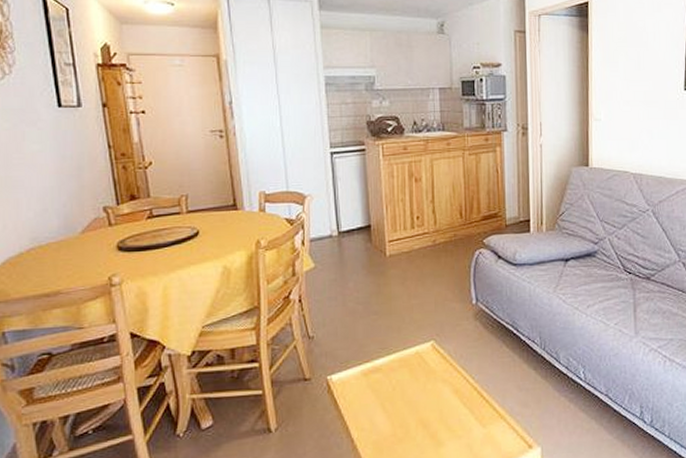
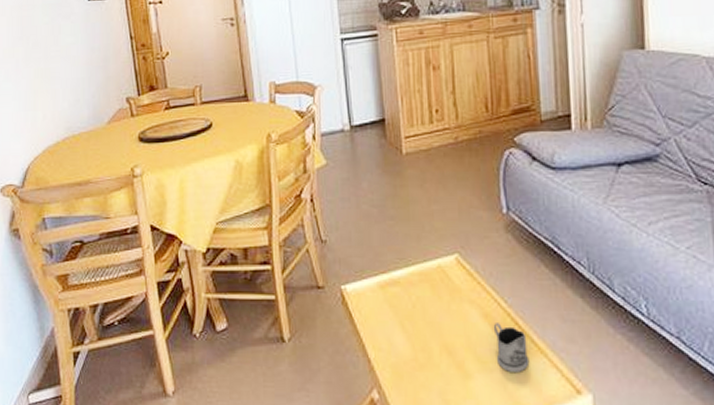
tea glass holder: none [462,396,492,437] -> present [493,323,530,372]

